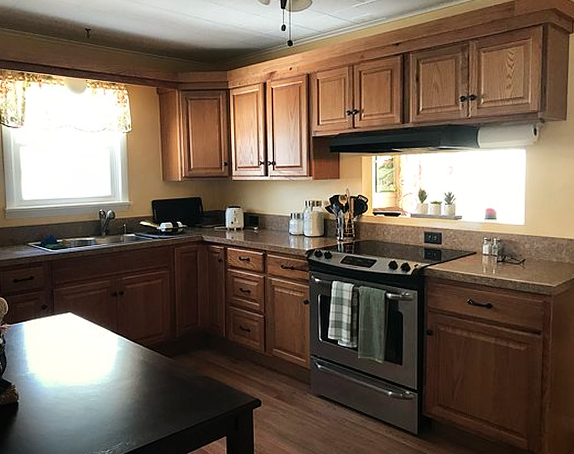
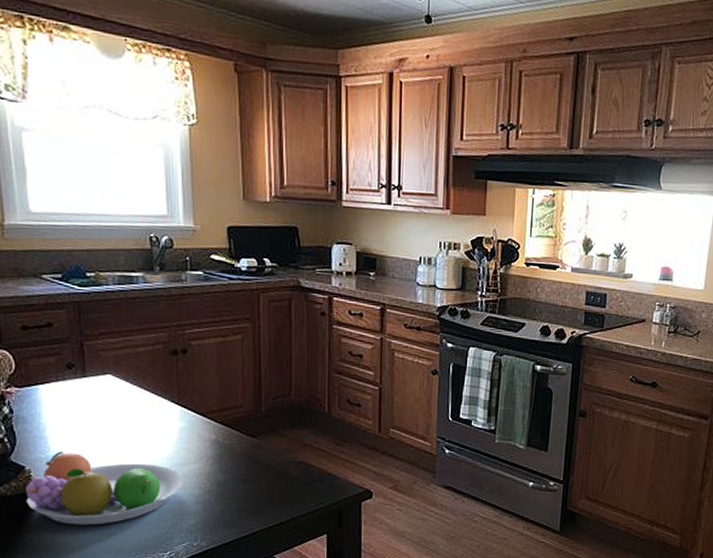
fruit bowl: none [11,371,120,428] -> present [26,451,183,525]

